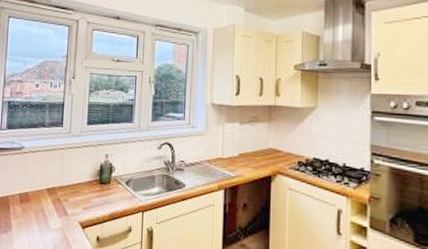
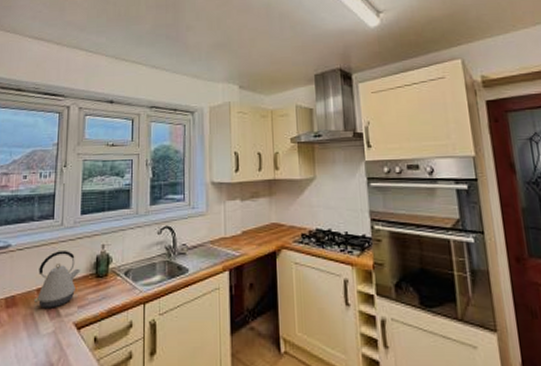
kettle: none [45,156,87,207] -> present [34,251,81,308]

